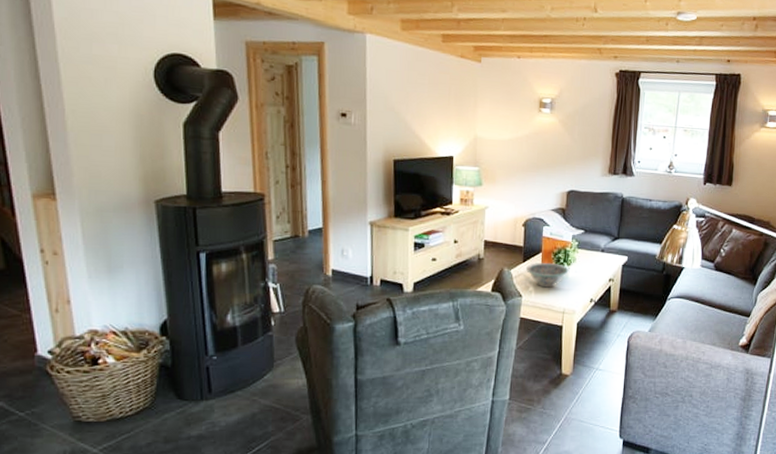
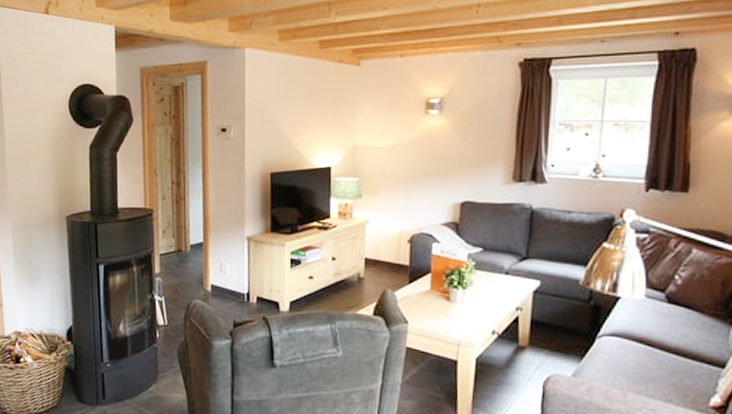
decorative bowl: present [526,262,569,288] -> none [413,284,464,315]

